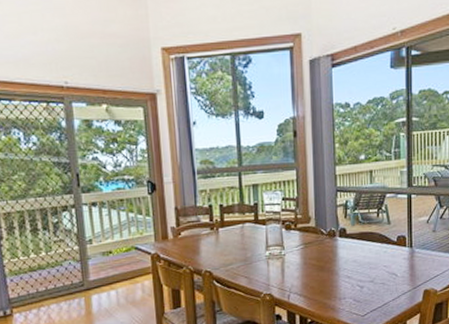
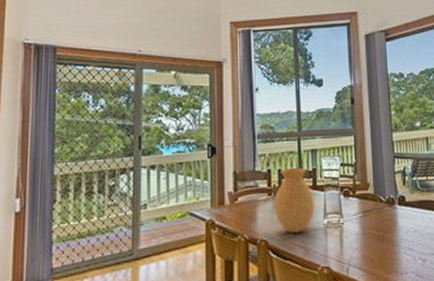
vase: none [216,203,257,265] -> present [274,168,315,233]

